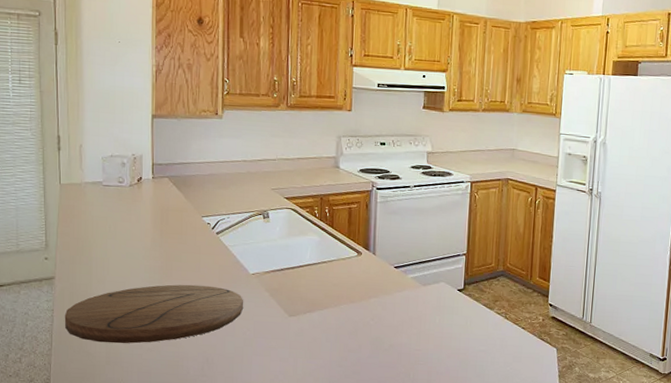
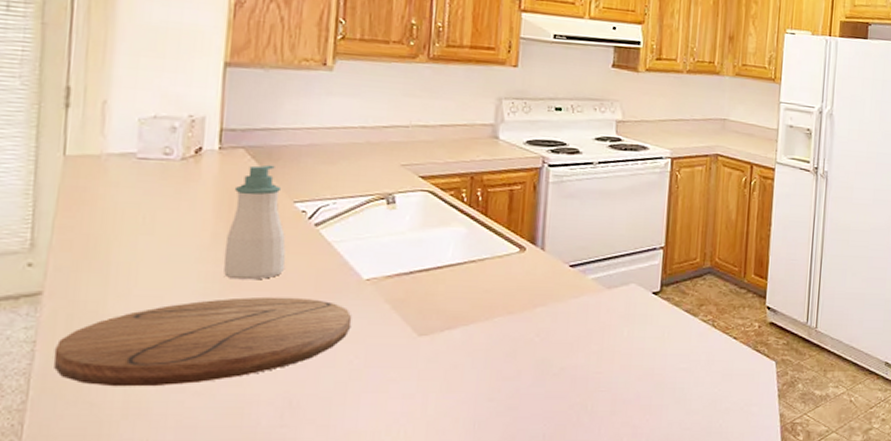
soap bottle: none [160,189,199,272] -> present [223,164,286,280]

